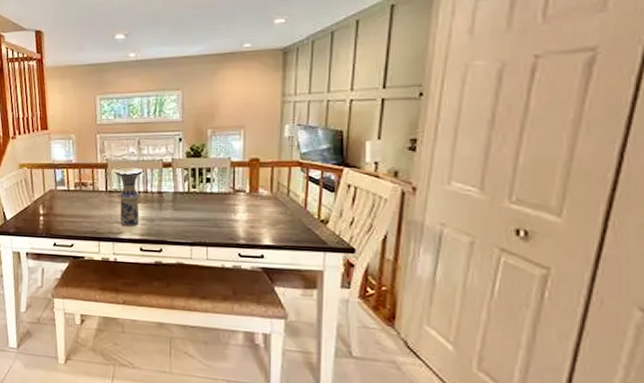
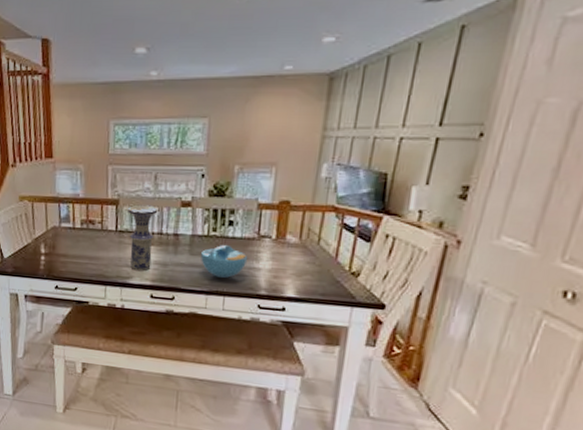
bowl: none [182,199,226,231] -> present [200,244,248,279]

